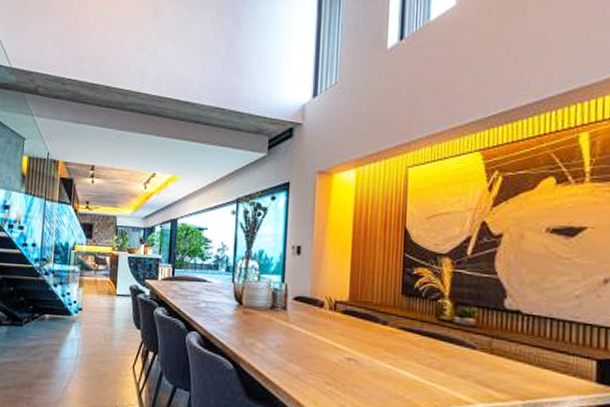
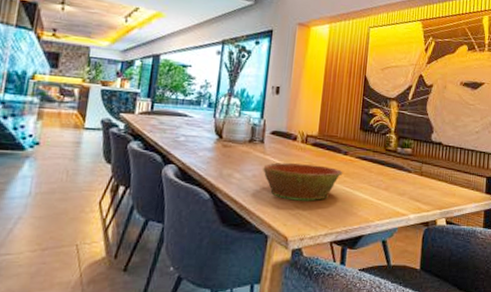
bowl: none [287,332,383,379] -> present [263,162,343,201]

